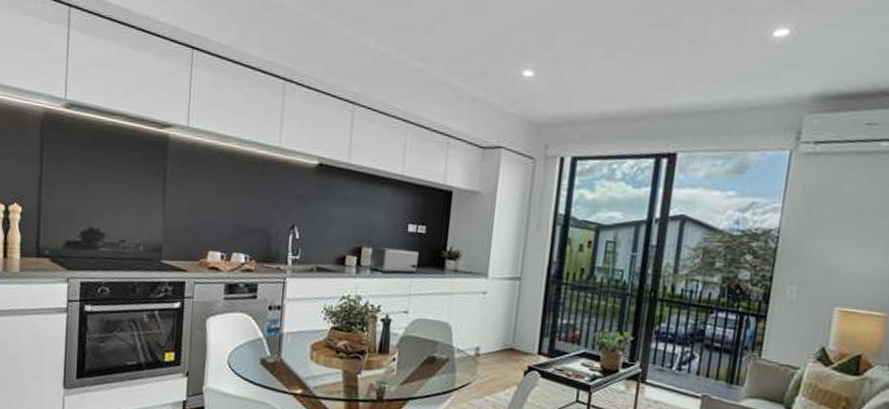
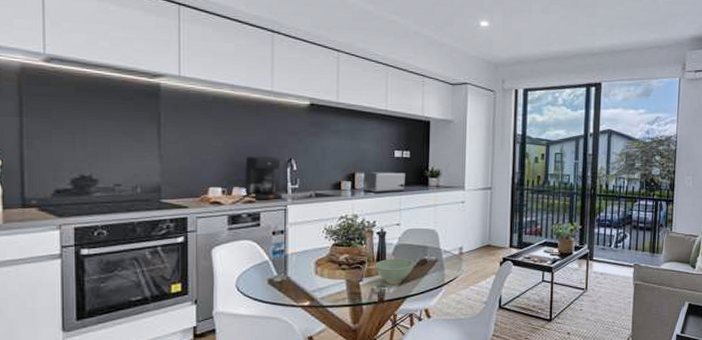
coffee maker: none [242,219,283,271] -> present [243,156,283,200]
bowl: none [376,351,421,383] -> present [375,258,414,285]

